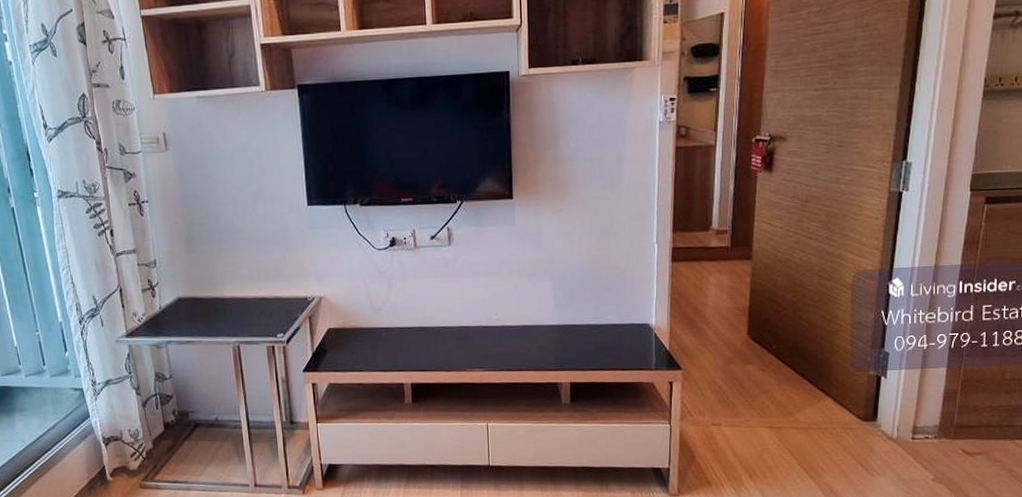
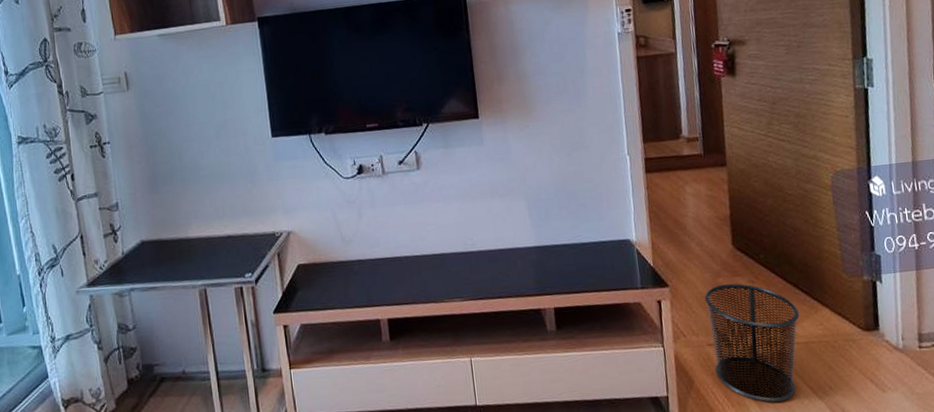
waste bin: none [714,370,804,479] -> present [704,283,800,403]

